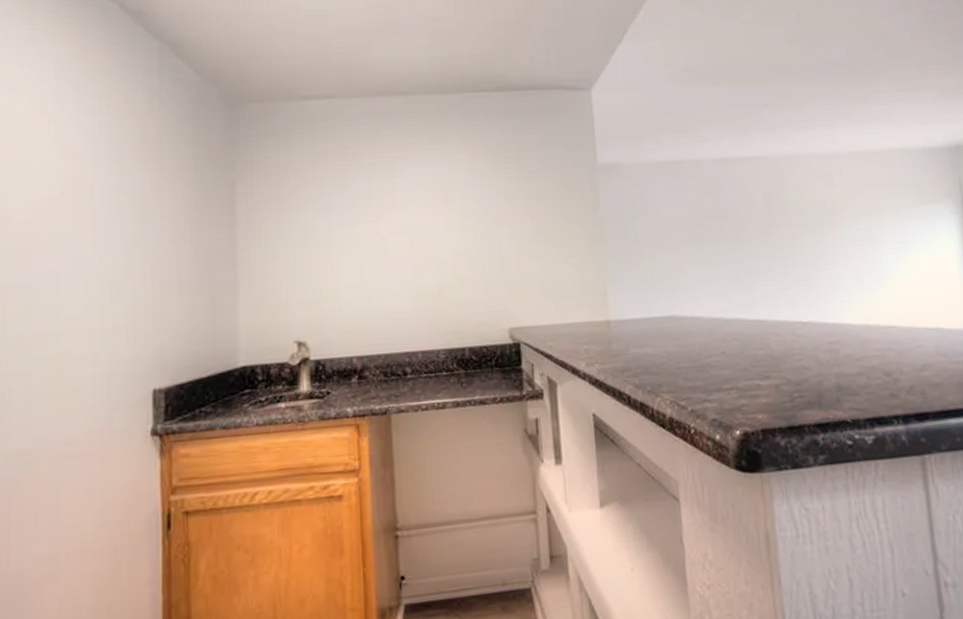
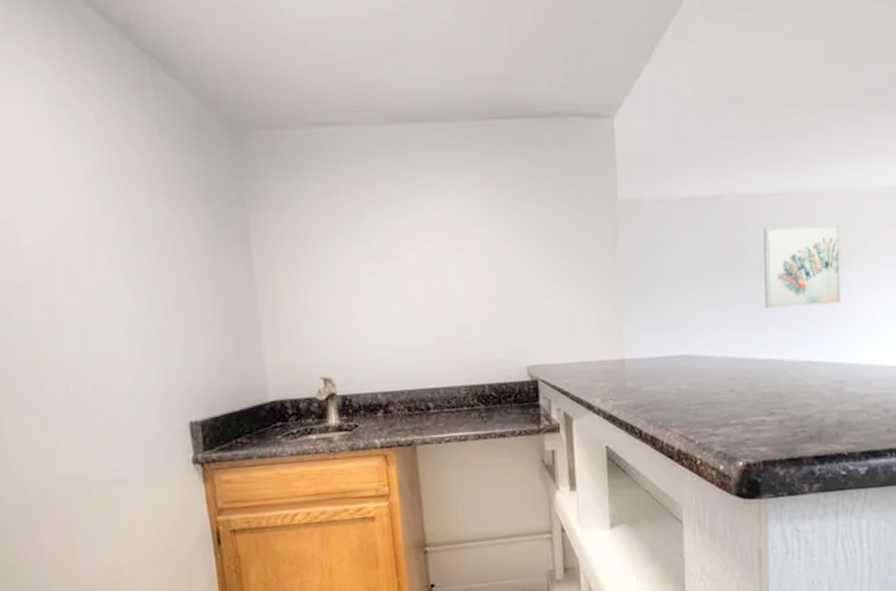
wall art: none [741,185,826,268] -> present [763,224,841,309]

